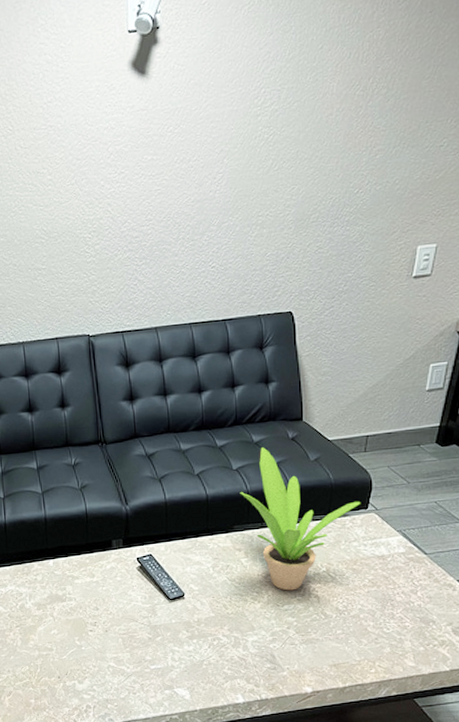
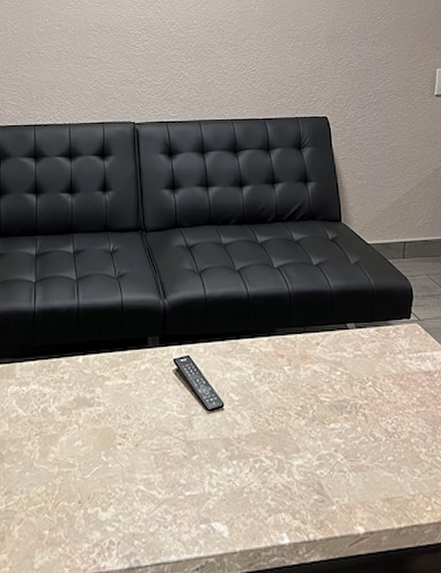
potted plant: present [240,447,361,591] -> none [281,247,404,406]

